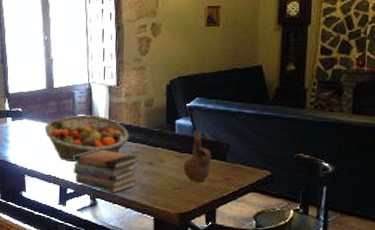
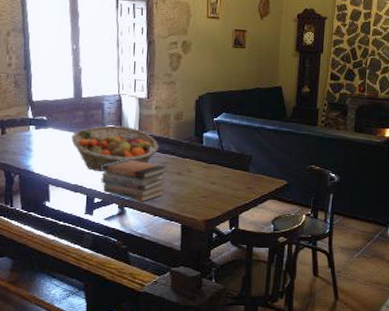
ceramic pitcher: present [183,130,212,181] -> none [210,143,236,190]

